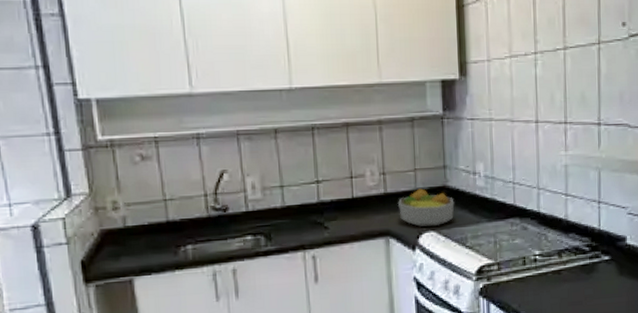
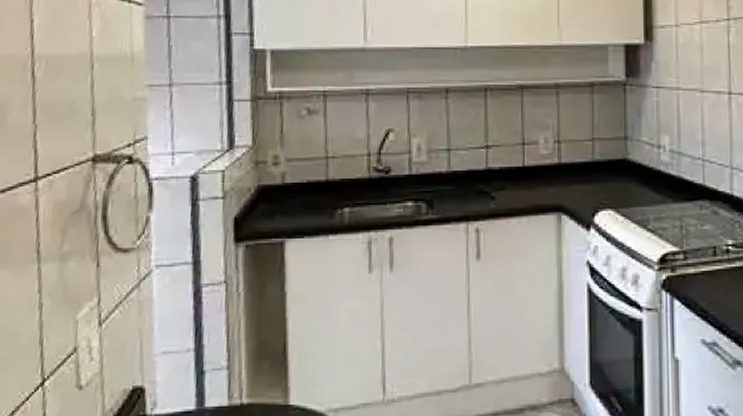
fruit bowl: present [397,188,455,228] -> none [572,160,636,204]

